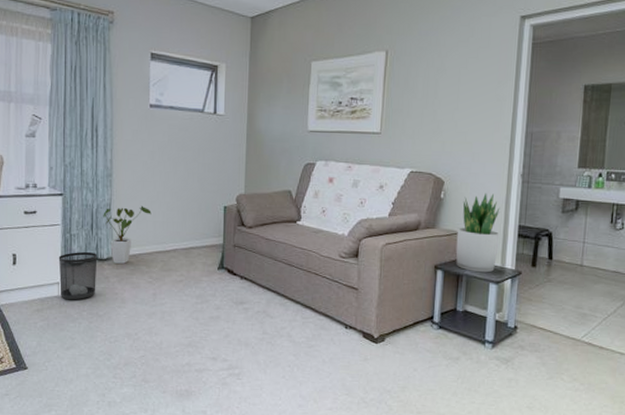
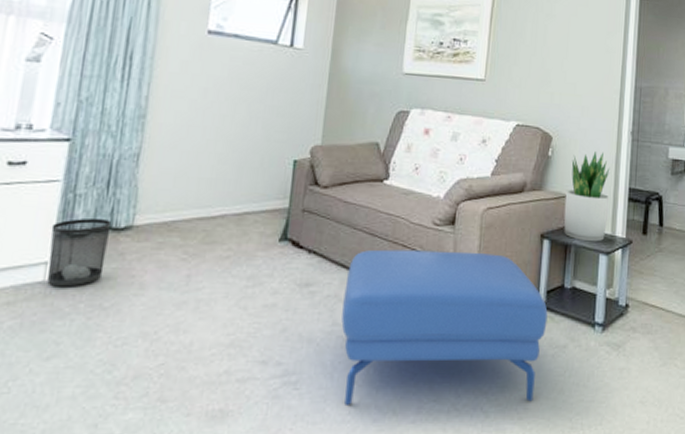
house plant: present [103,205,152,264] -> none [126,156,196,235]
ottoman: none [270,276,442,401] -> present [341,249,548,405]

